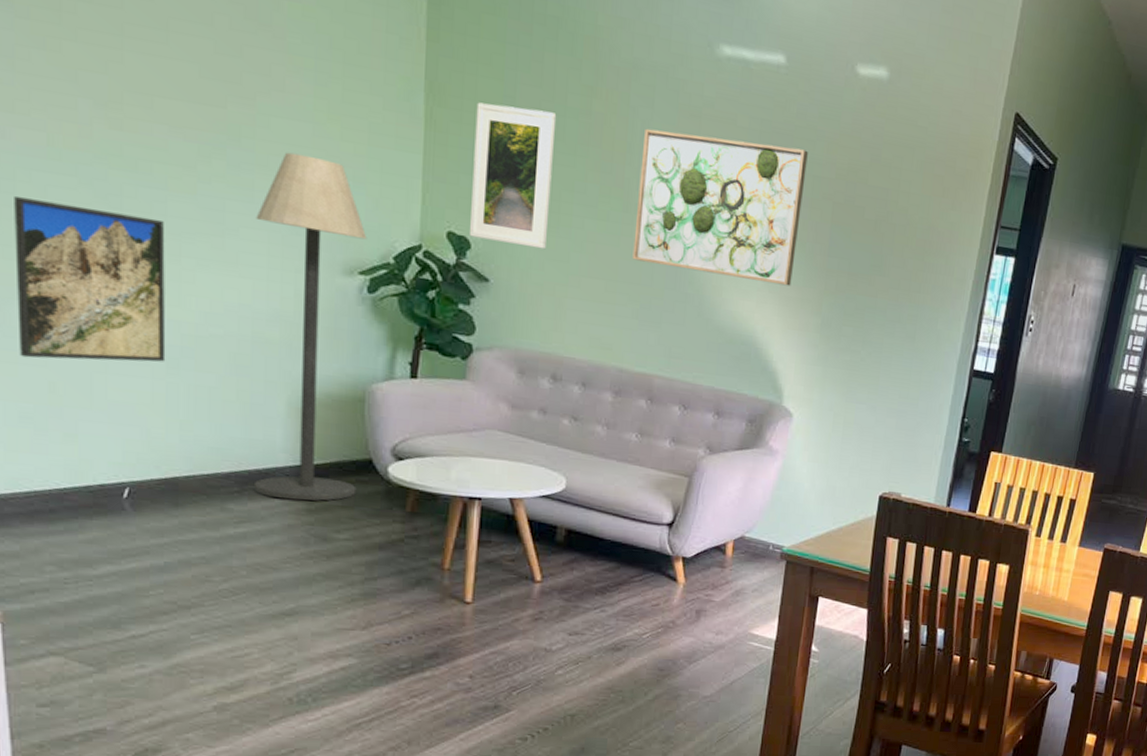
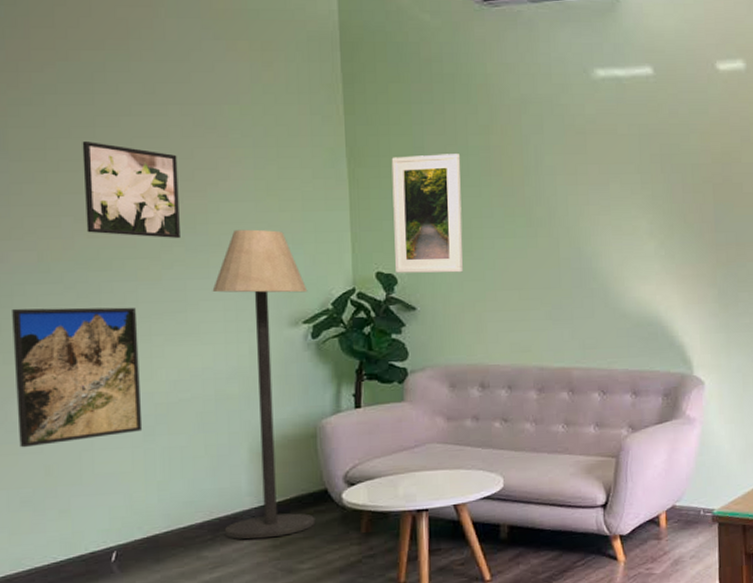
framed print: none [106,9,223,149] -> present [82,140,180,238]
wall art: present [632,128,808,287] -> none [538,143,686,267]

